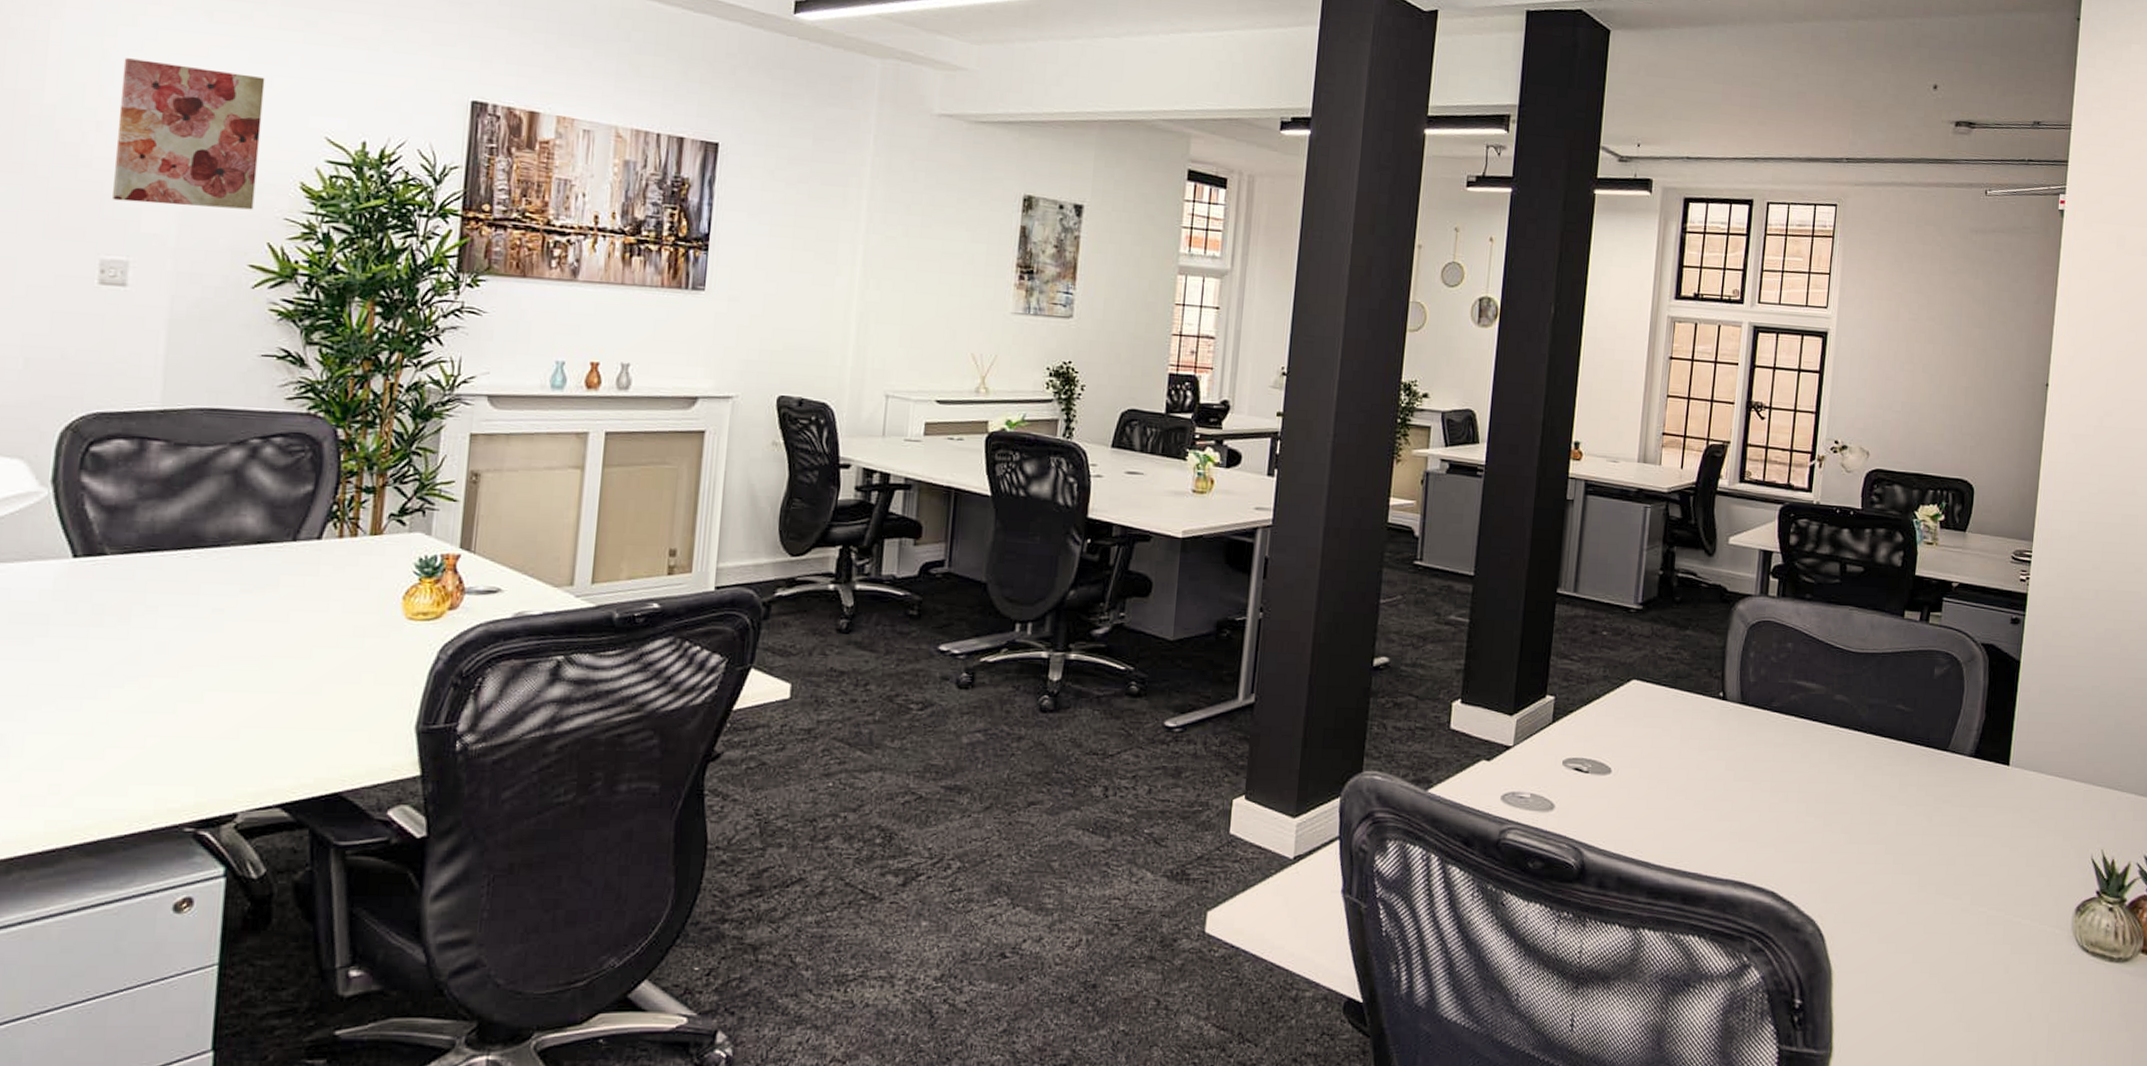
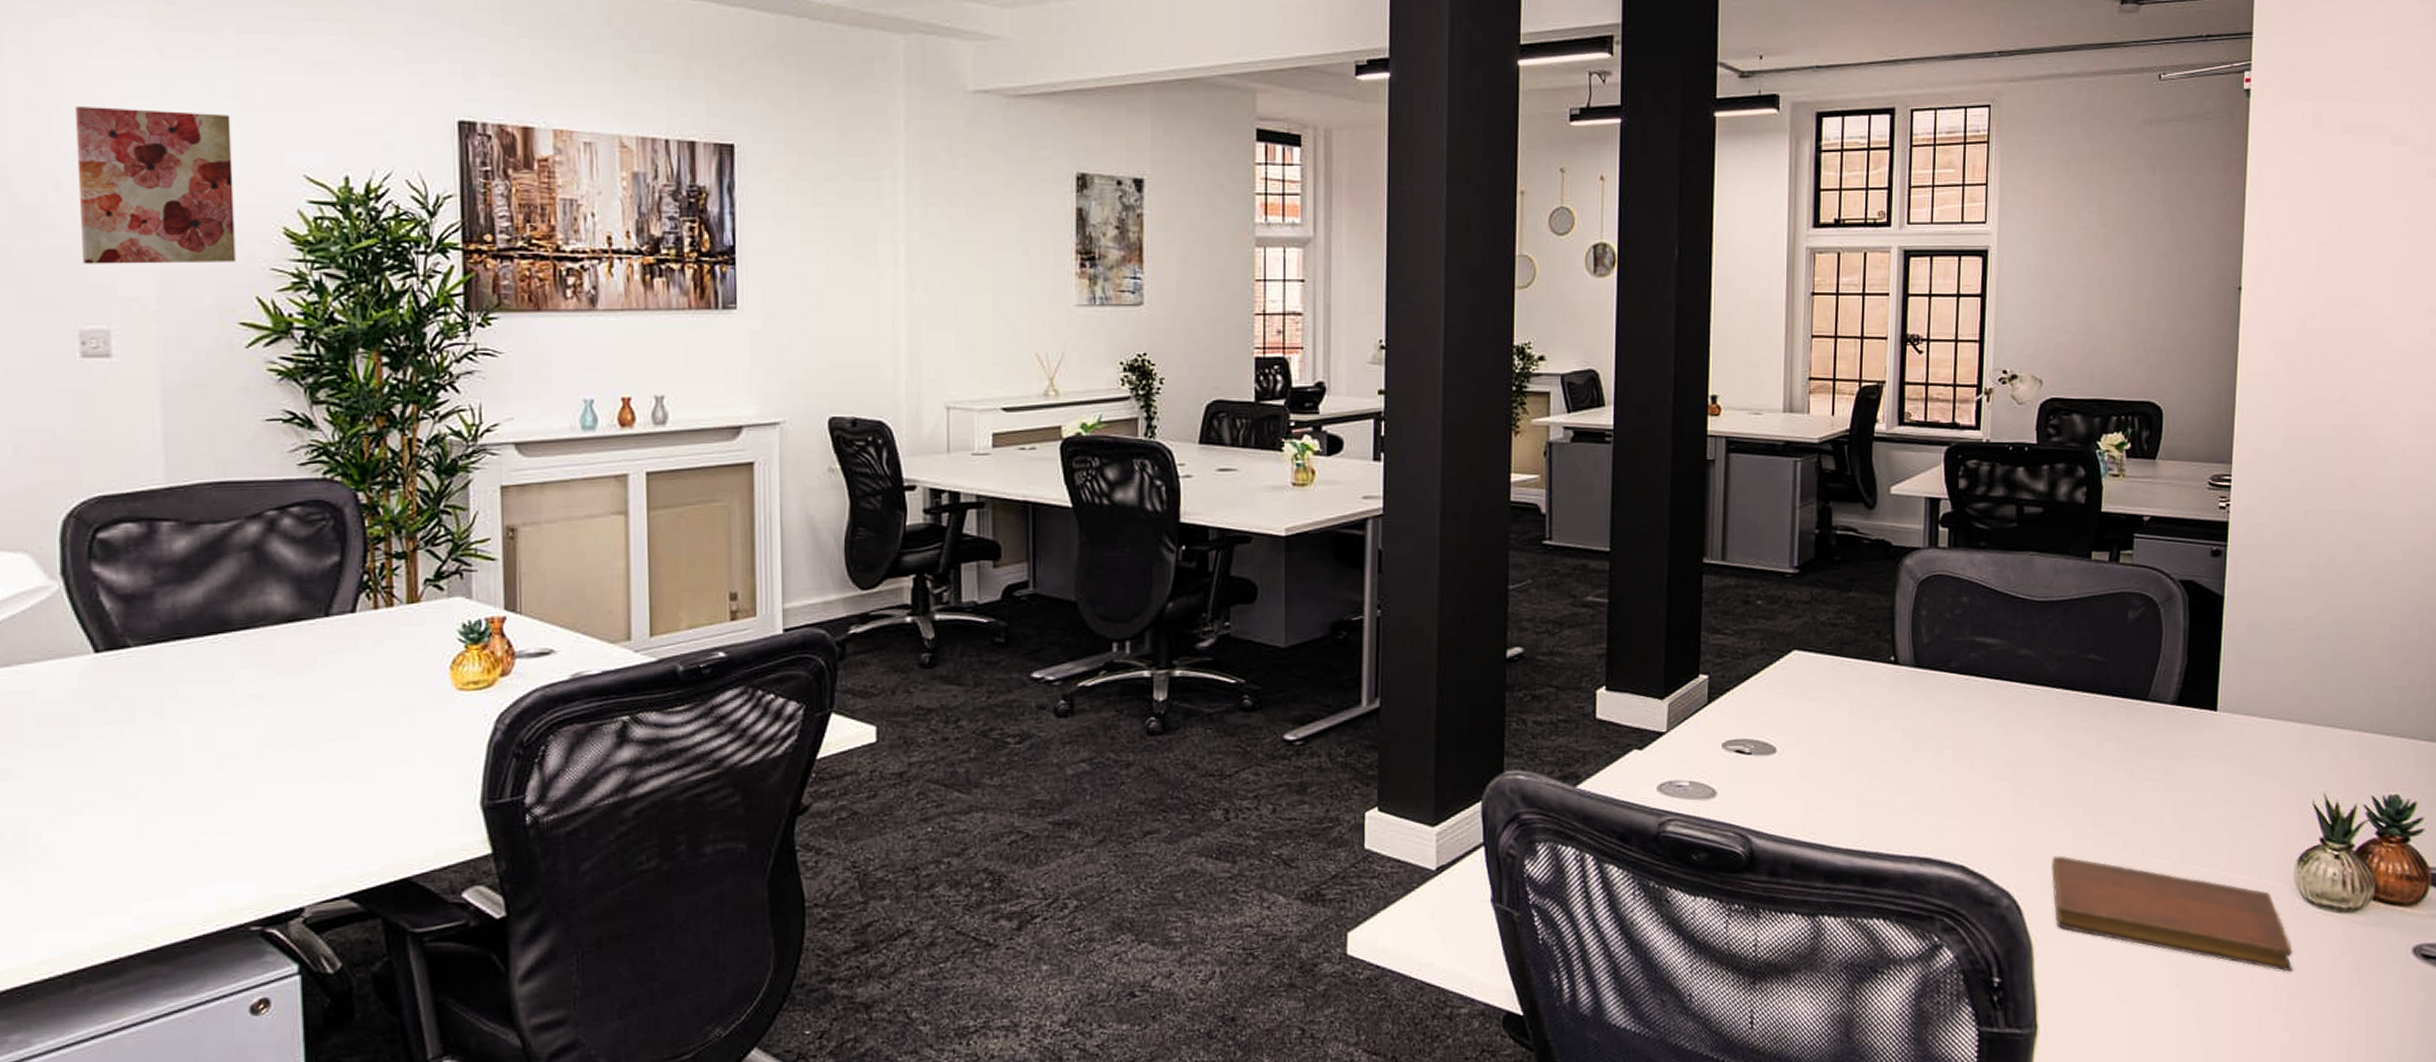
notebook: none [1853,889,2067,1014] -> present [2052,855,2293,972]

